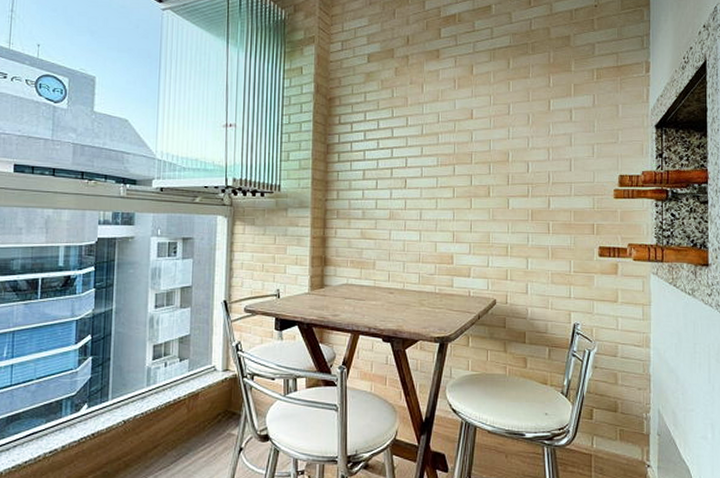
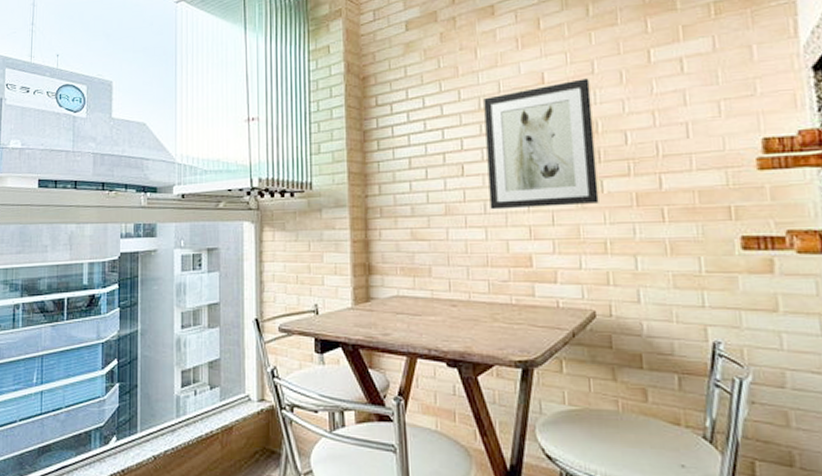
wall art: none [425,118,506,218] -> present [484,78,599,210]

